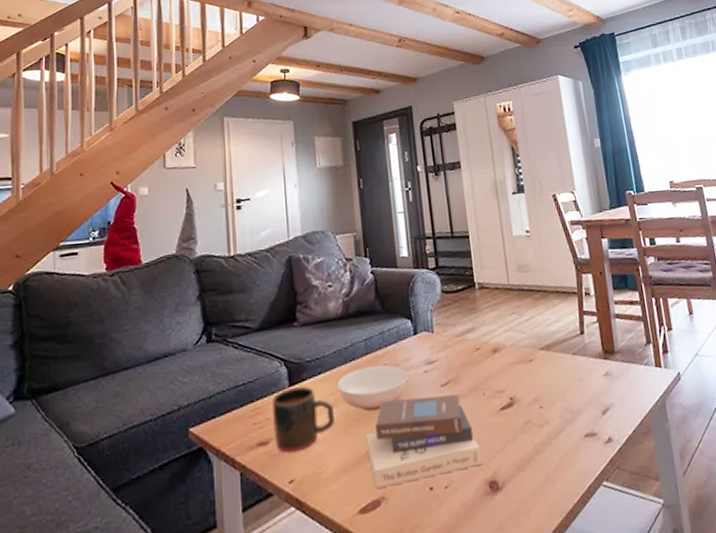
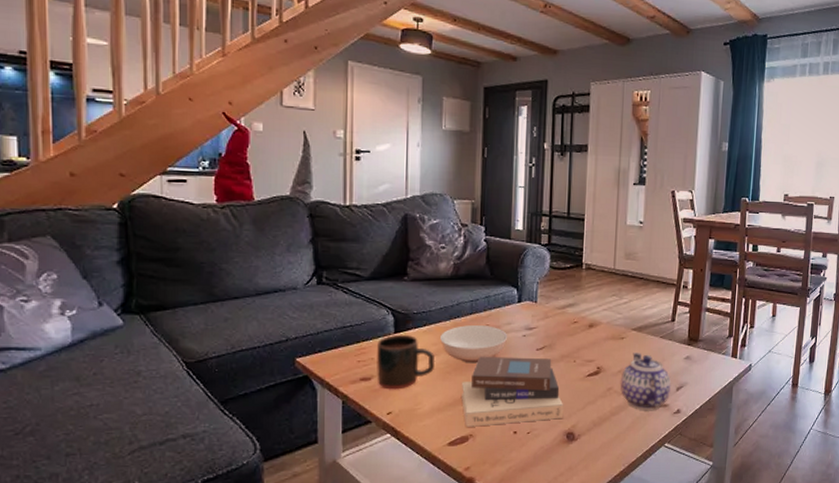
teapot: none [537,375,597,445] -> present [620,353,672,411]

